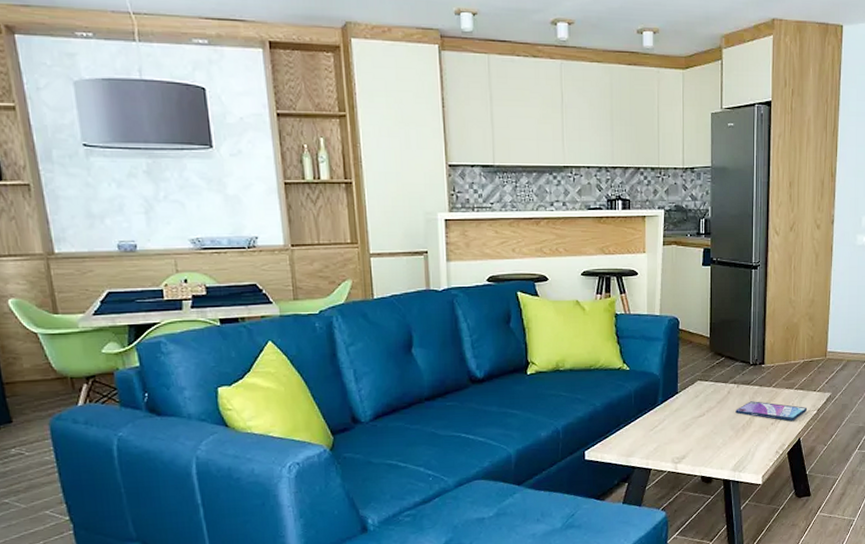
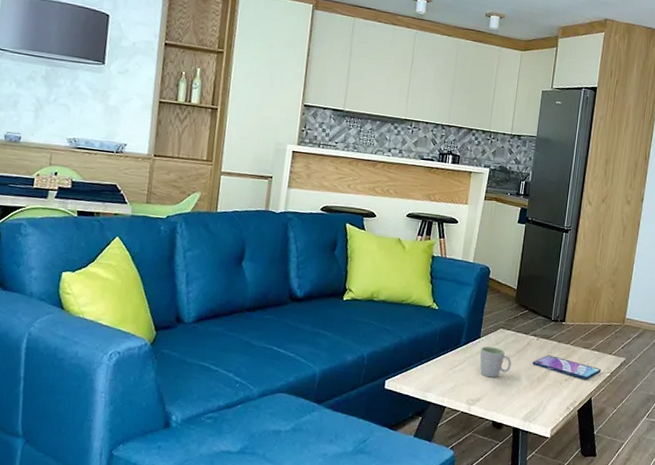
mug: none [679,401,713,433] -> present [479,346,512,378]

